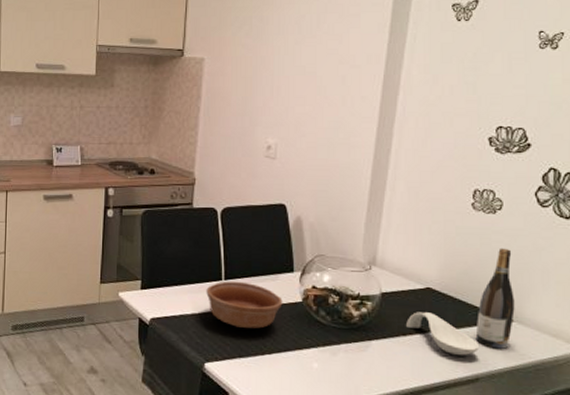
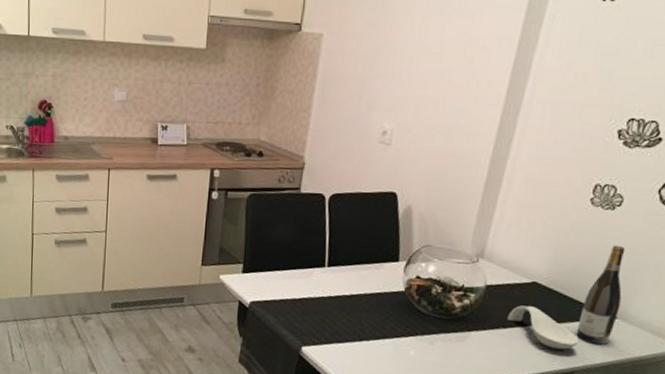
bowl: present [206,281,283,329] -> none [308,268,385,316]

